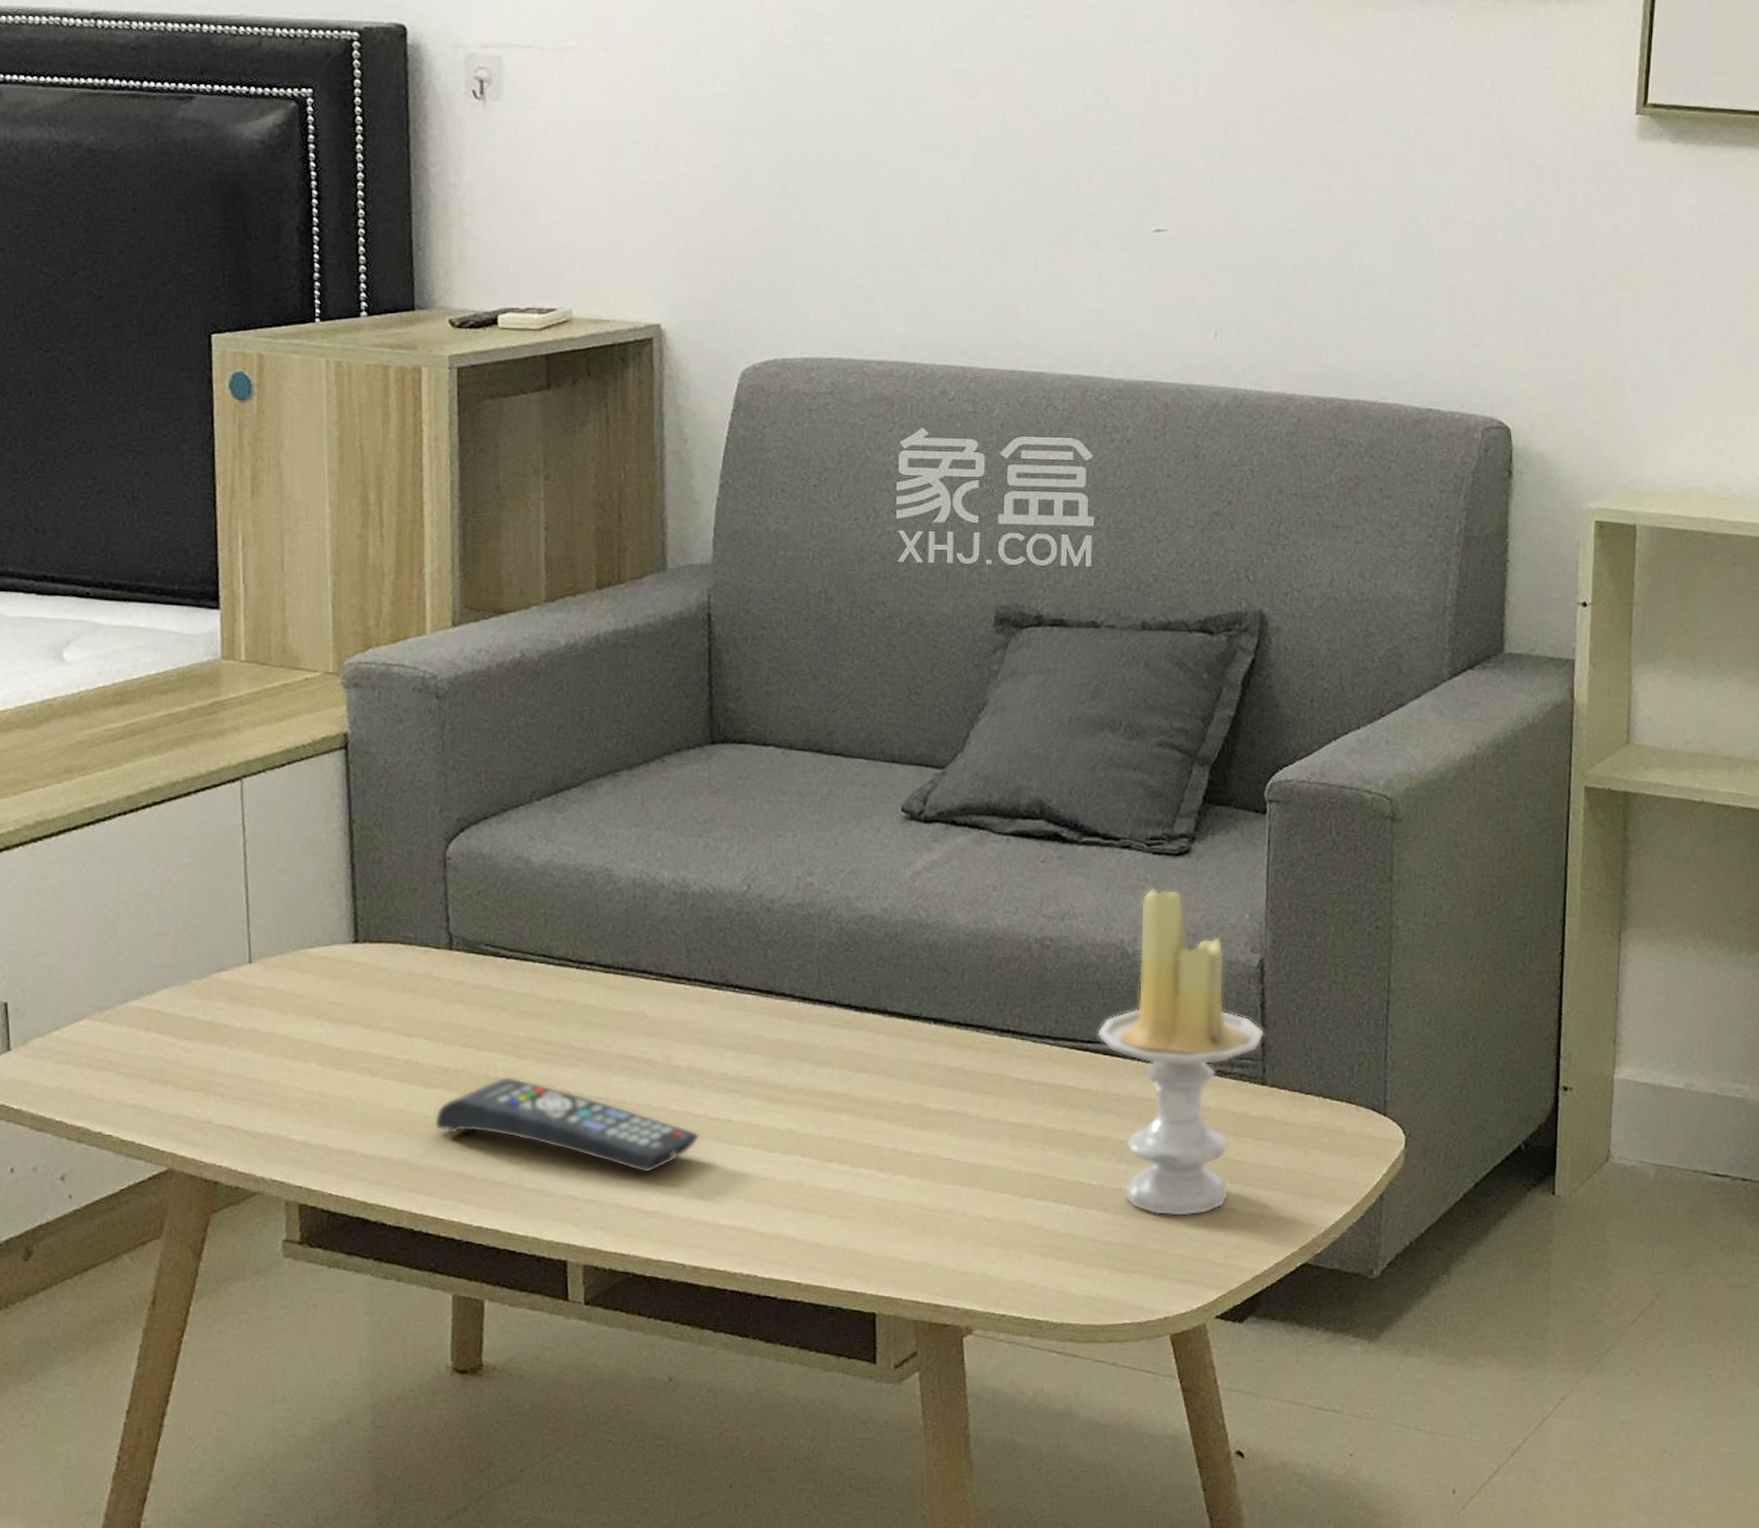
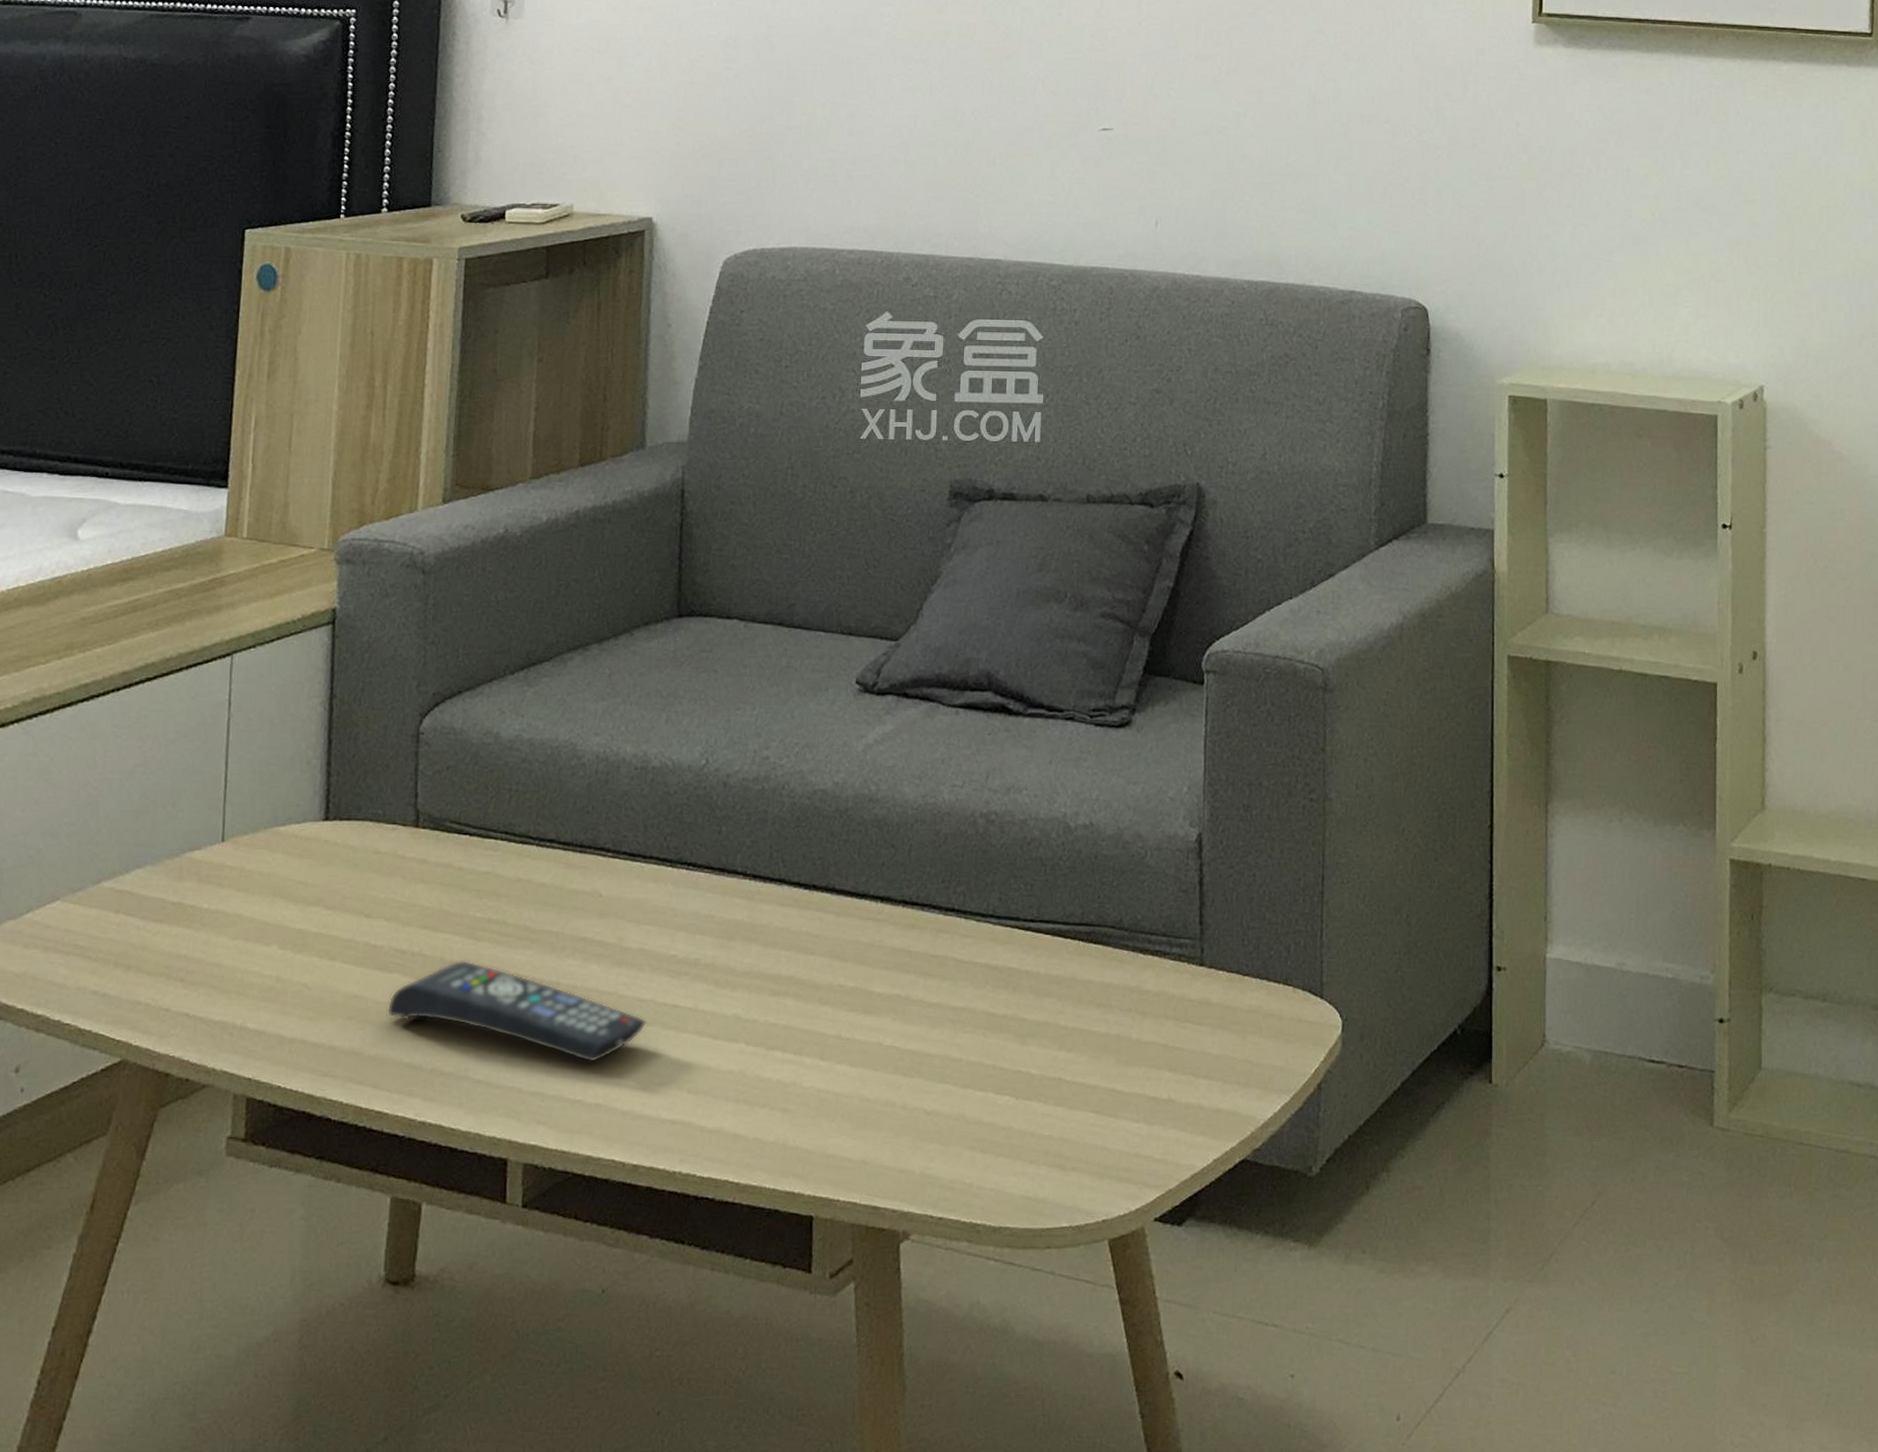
candle: present [1097,888,1264,1217] -> none [1039,760,1203,1109]

